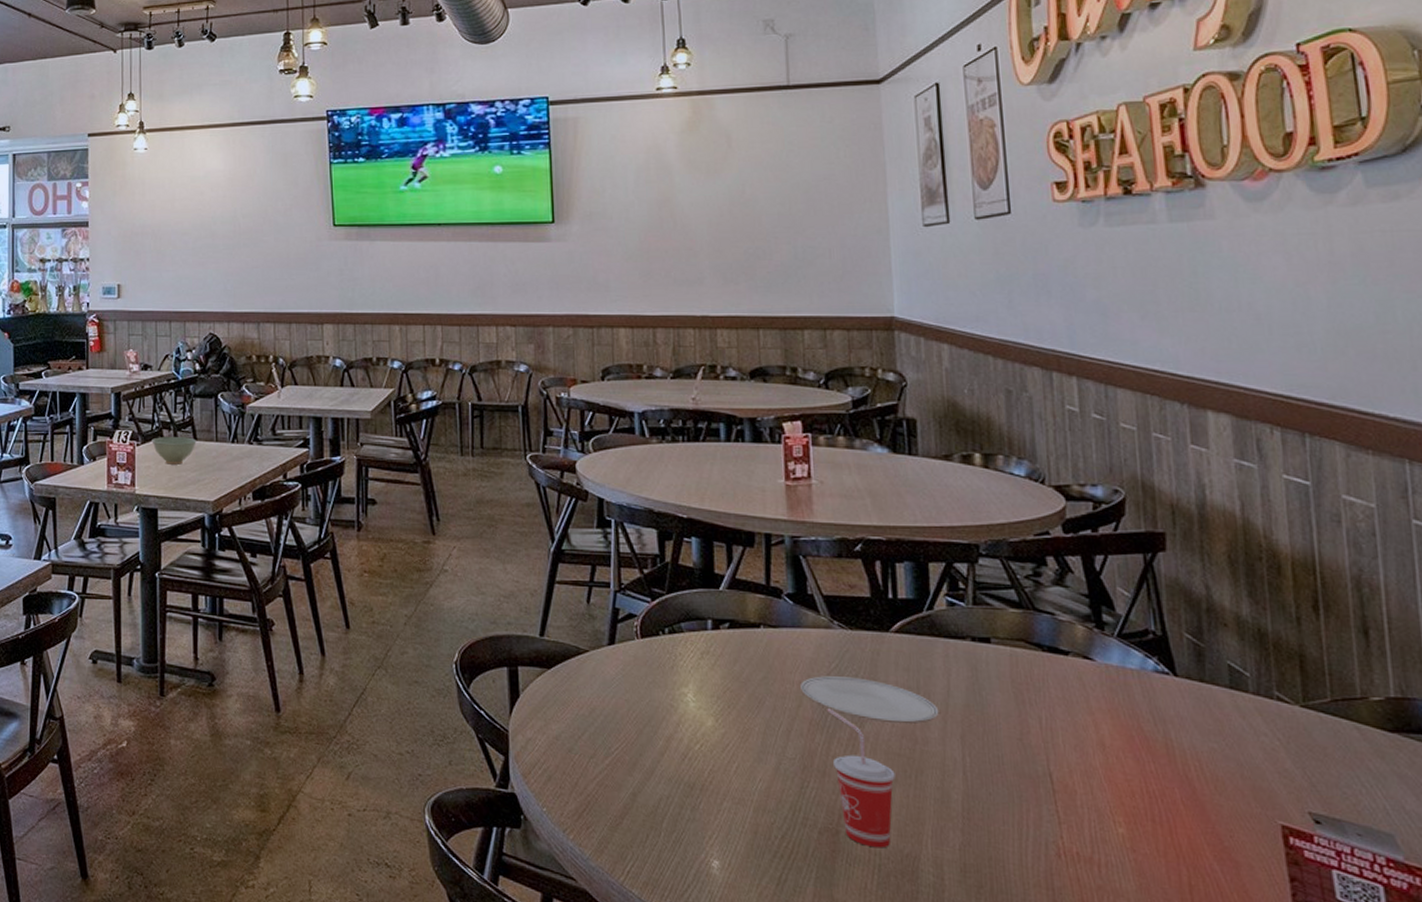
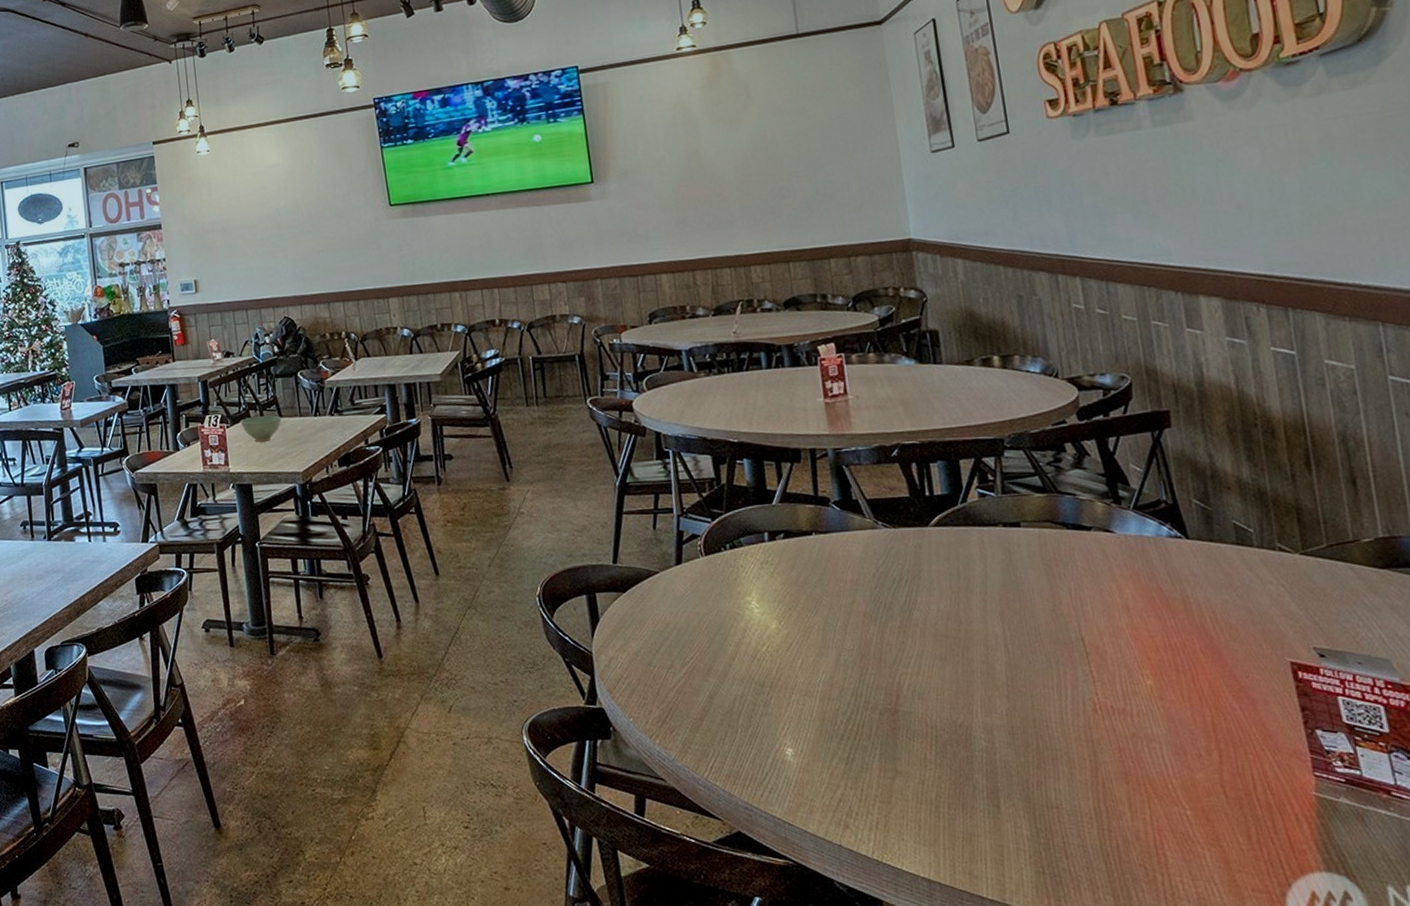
plate: present [800,676,939,724] -> none [853,570,979,609]
beverage cup: present [827,709,895,848] -> none [878,601,945,722]

